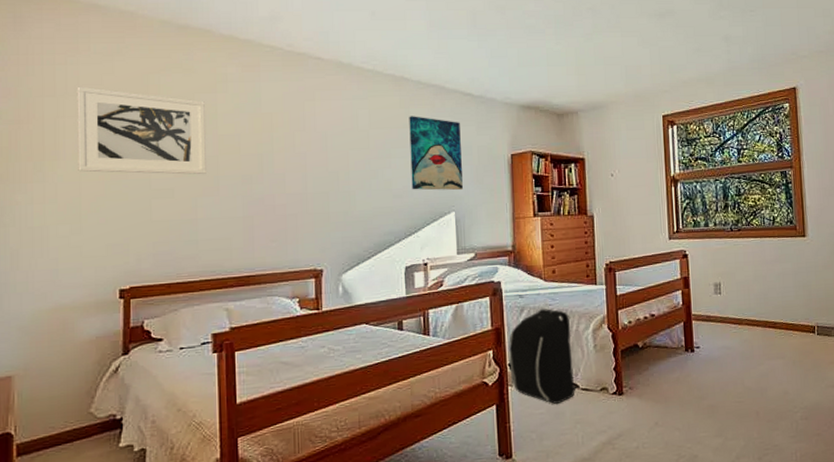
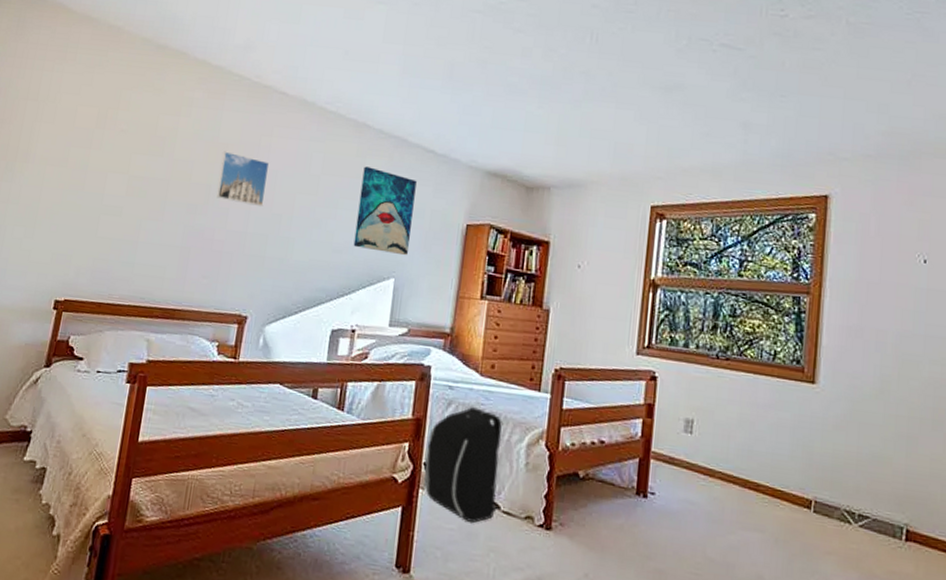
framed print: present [77,86,206,175] -> none [42,93,167,197]
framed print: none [267,120,319,167] -> present [215,151,270,206]

